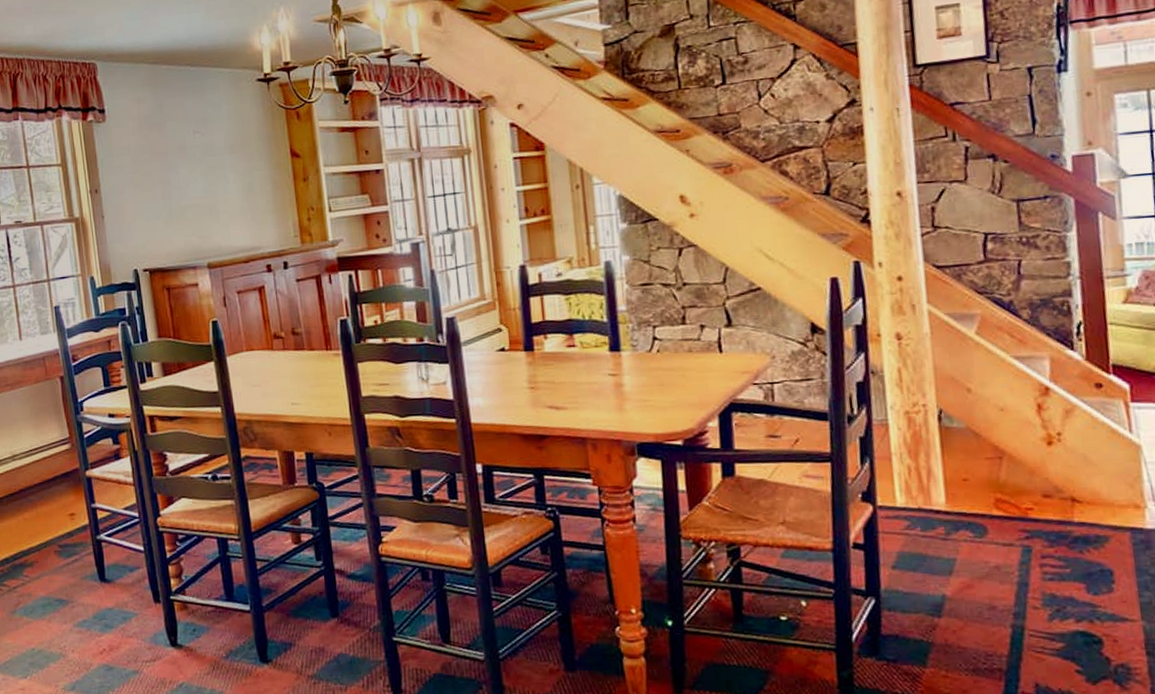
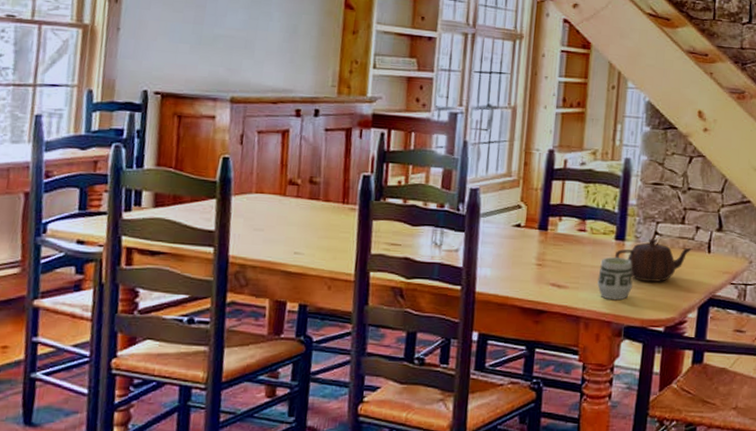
cup: none [597,370,638,417] -> present [597,257,633,301]
teapot: none [611,345,701,393] -> present [614,239,693,282]

